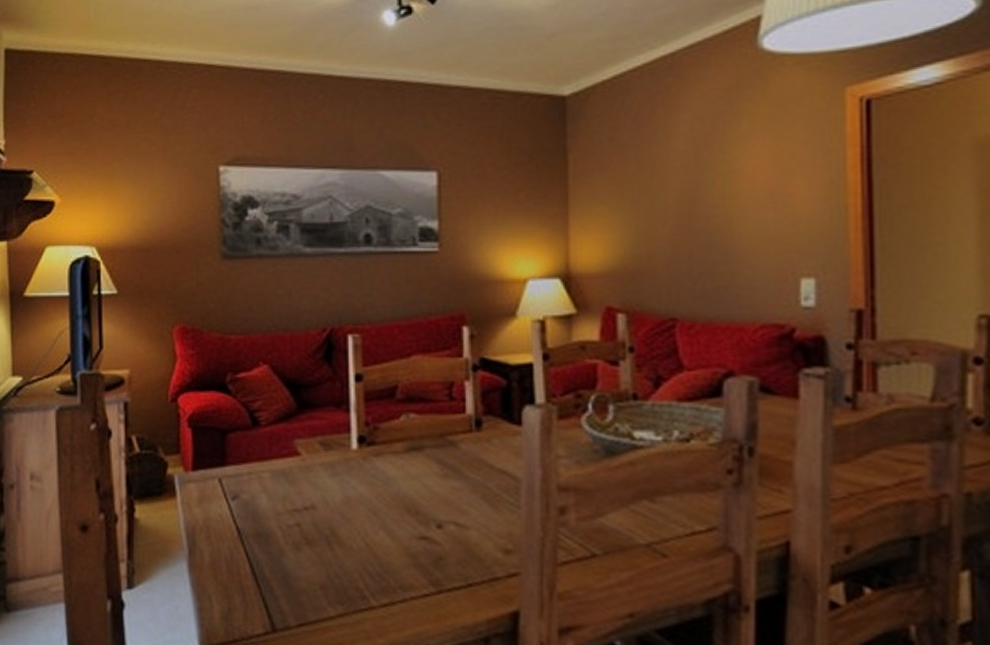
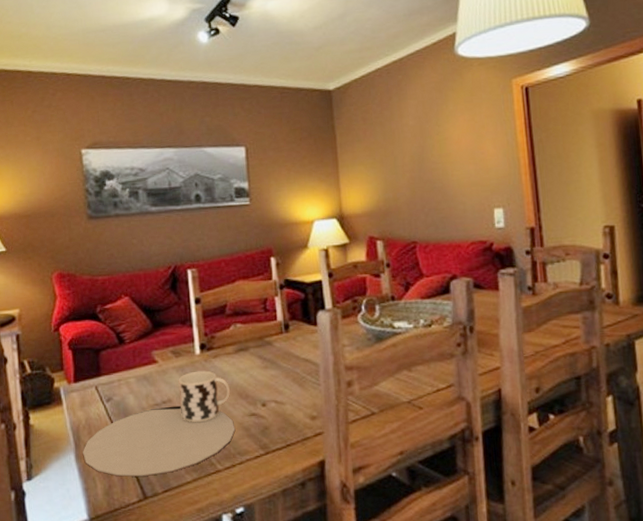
placemat: none [198,514,399,603] -> present [83,406,236,477]
cup: none [326,471,396,541] -> present [178,370,231,423]

